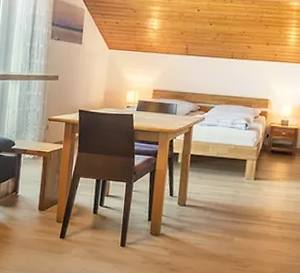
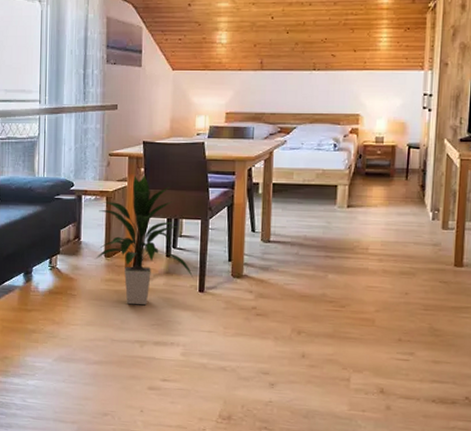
indoor plant: none [30,139,117,255] -> present [95,174,194,305]

